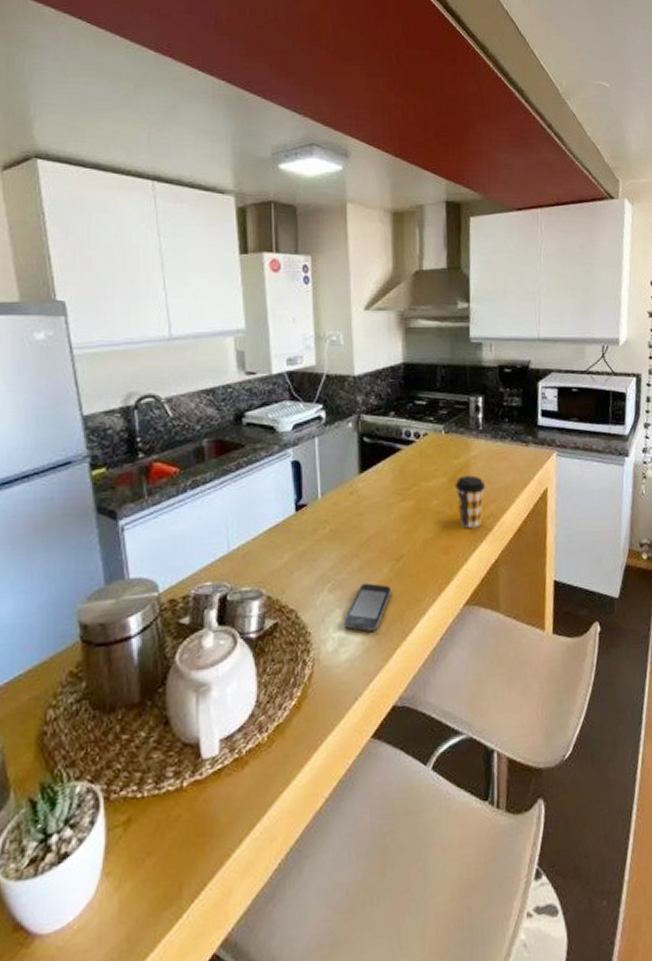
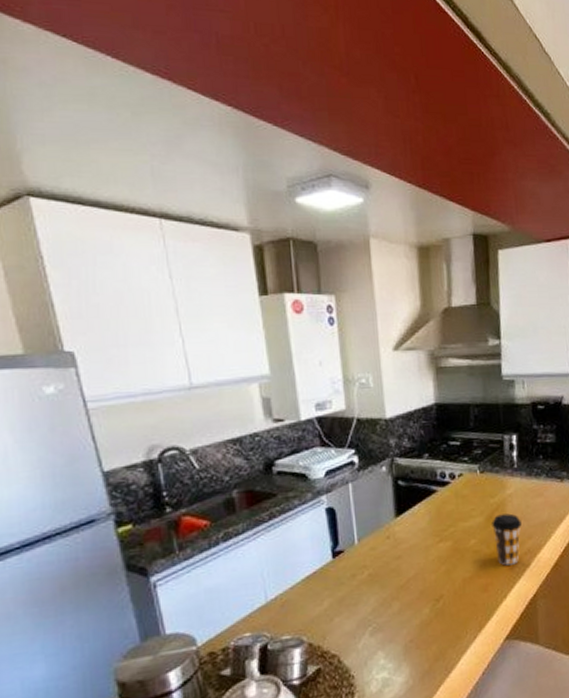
smartphone: present [343,583,392,633] -> none [386,624,433,672]

